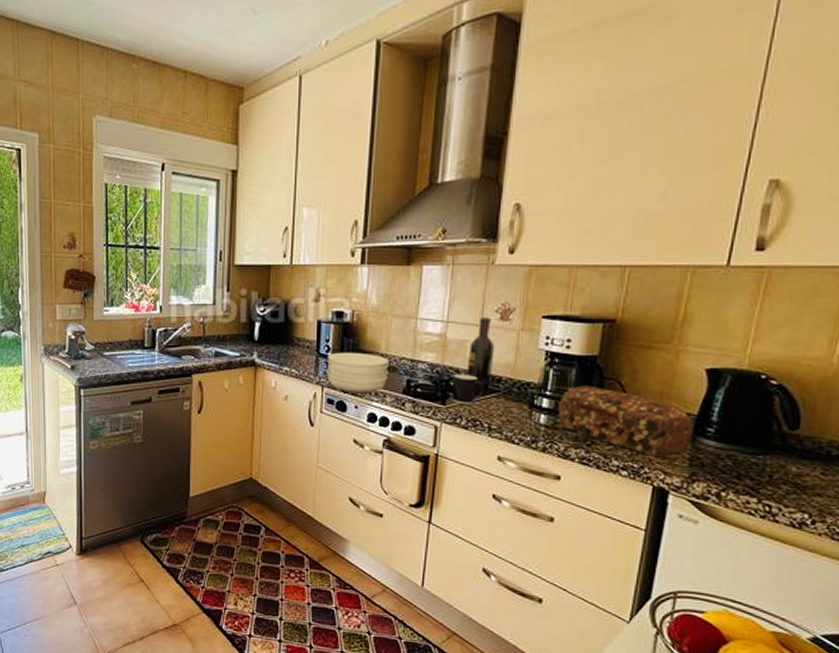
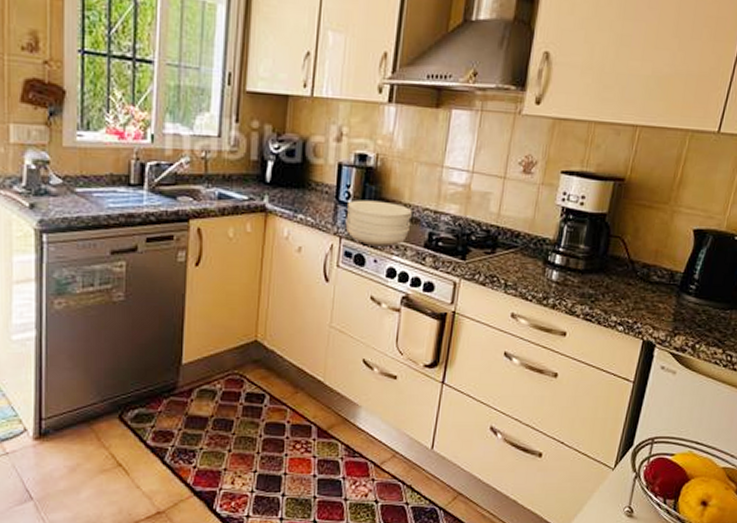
mug: present [452,373,484,404] -> none [472,227,504,260]
wine bottle: present [466,317,495,396] -> none [487,169,517,251]
bread loaf: present [558,385,694,456] -> none [568,242,680,312]

